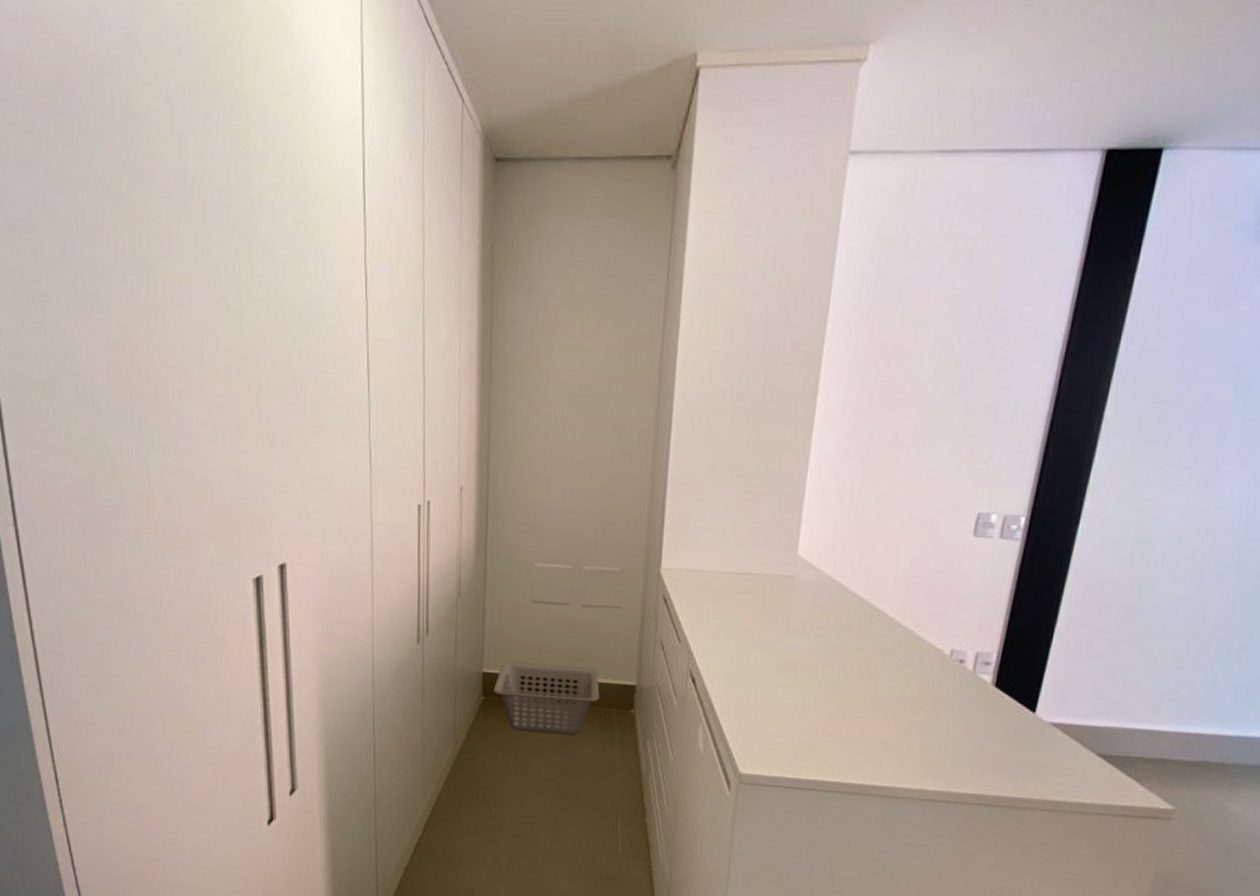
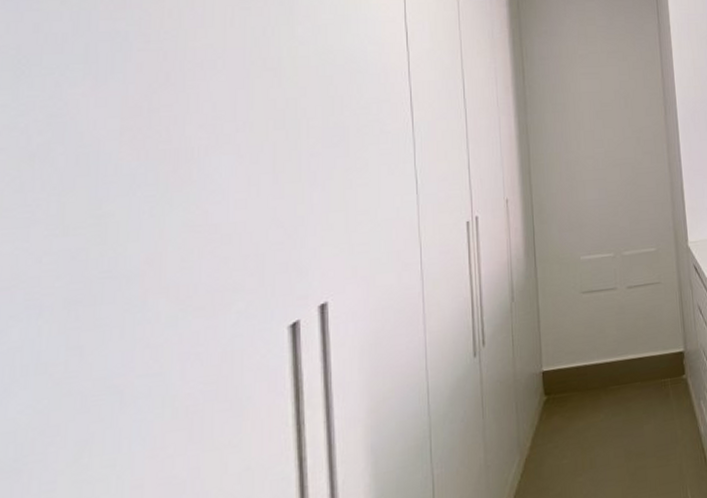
laundry basket: present [493,663,600,736] -> none [554,344,654,424]

